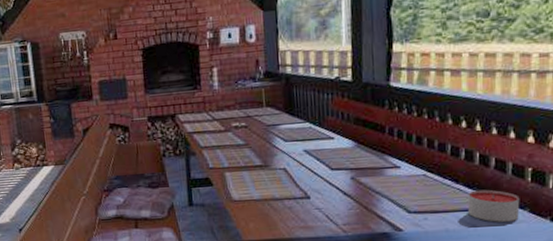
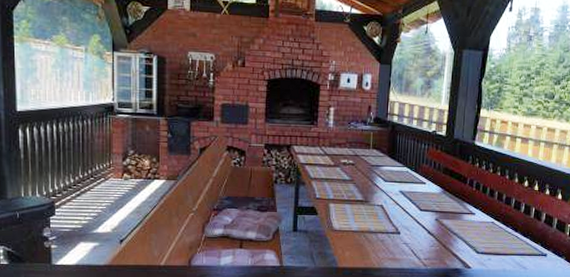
candle: present [468,189,520,222] -> none [522,239,560,266]

